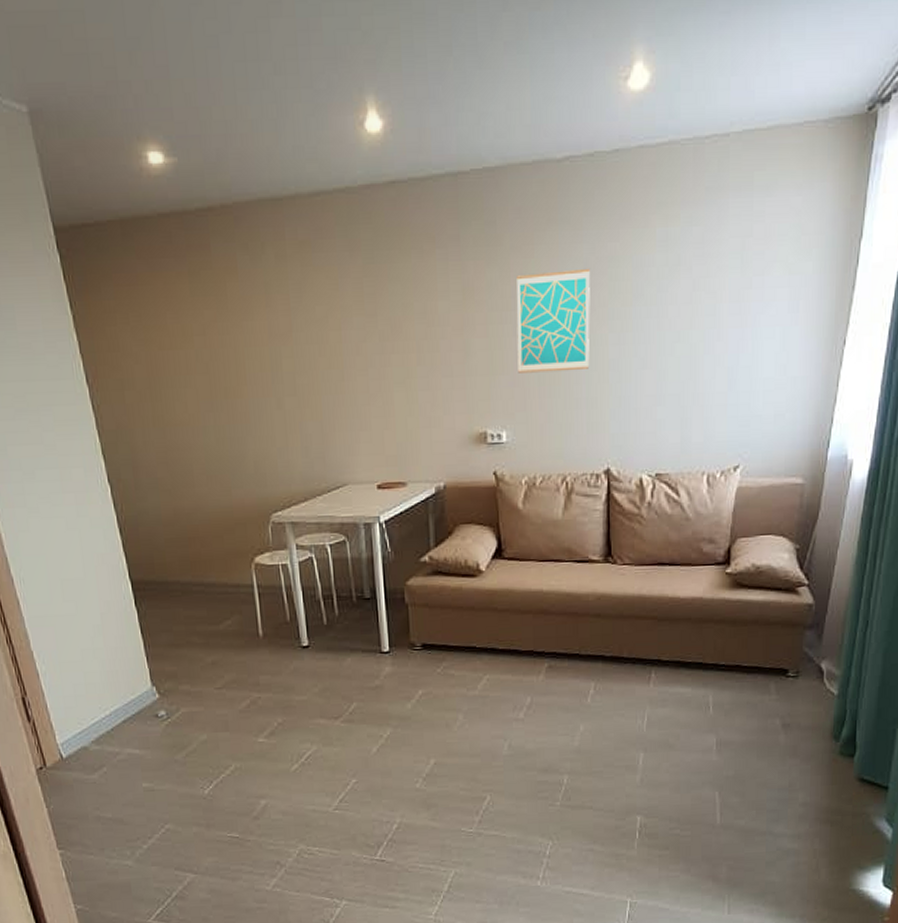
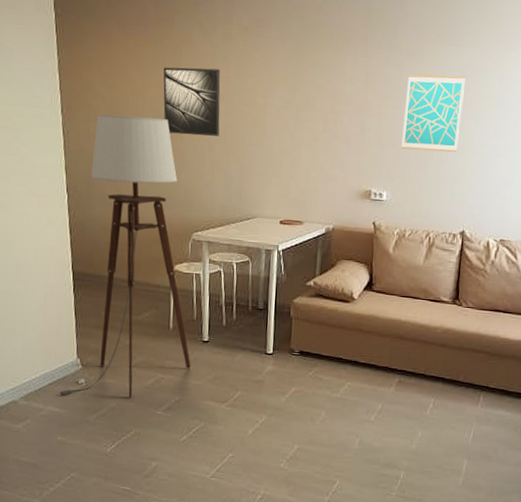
floor lamp: none [131,374,291,734] -> present [57,114,191,398]
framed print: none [205,301,287,392] -> present [163,67,221,136]

